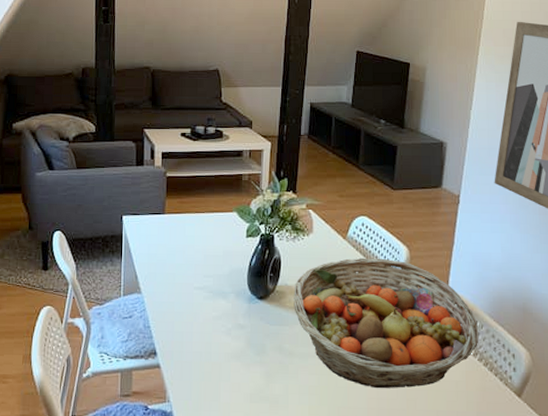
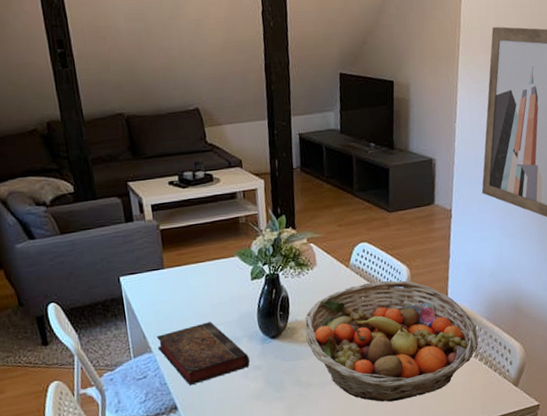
book: none [147,272,234,333] -> present [156,322,250,386]

